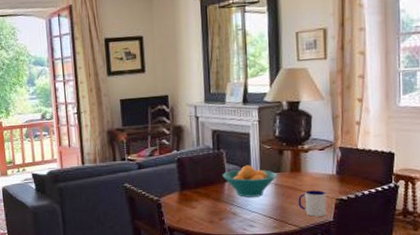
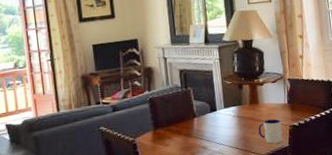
fruit bowl: present [222,165,278,198] -> none [191,100,239,131]

